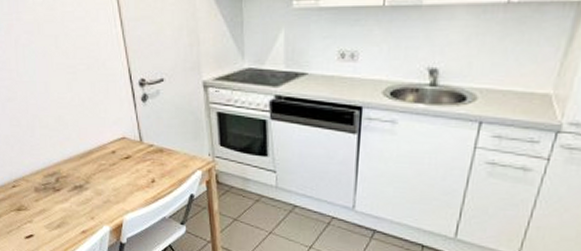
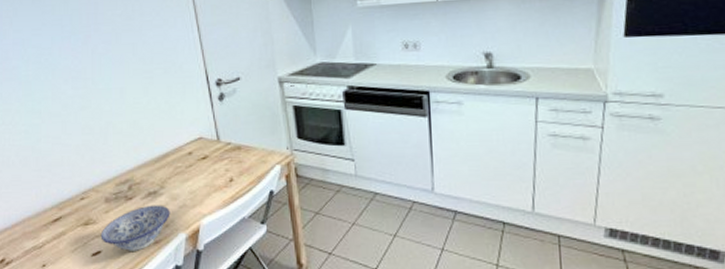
bowl: none [32,197,95,238] -> present [100,205,170,251]

